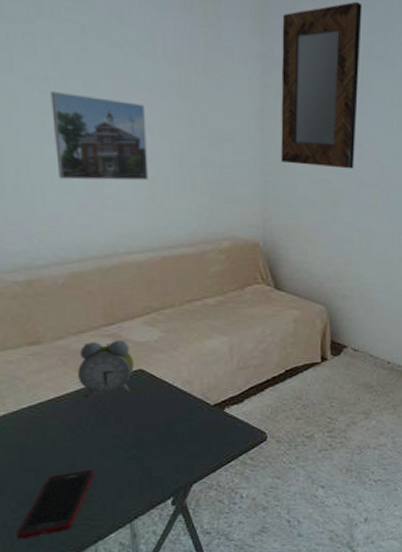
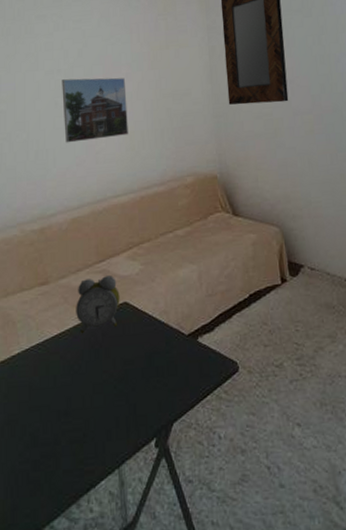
cell phone: present [17,469,95,539] -> none [23,407,88,485]

